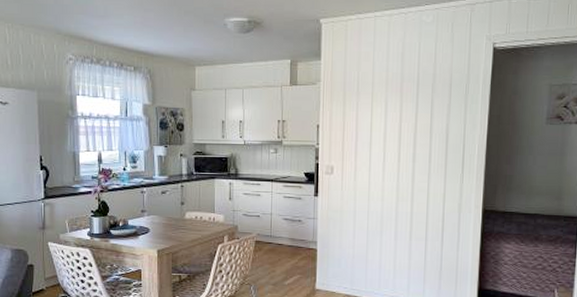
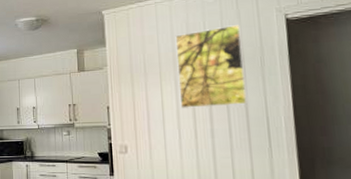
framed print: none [388,49,452,132] -> present [175,25,247,108]

